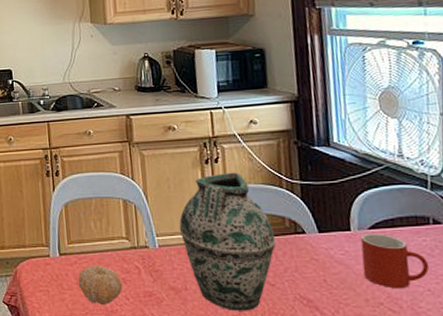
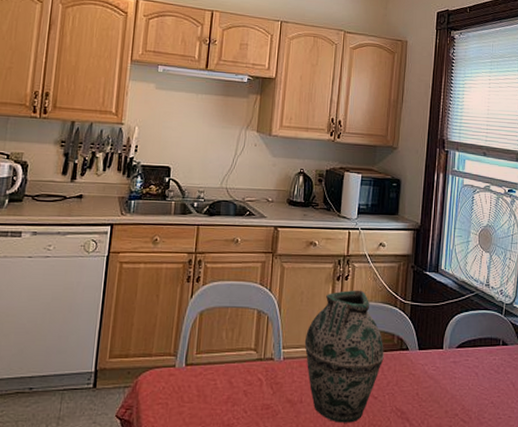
fruit: present [77,265,123,306] -> none [199,377,243,419]
mug: present [360,233,430,289] -> none [447,351,495,402]

